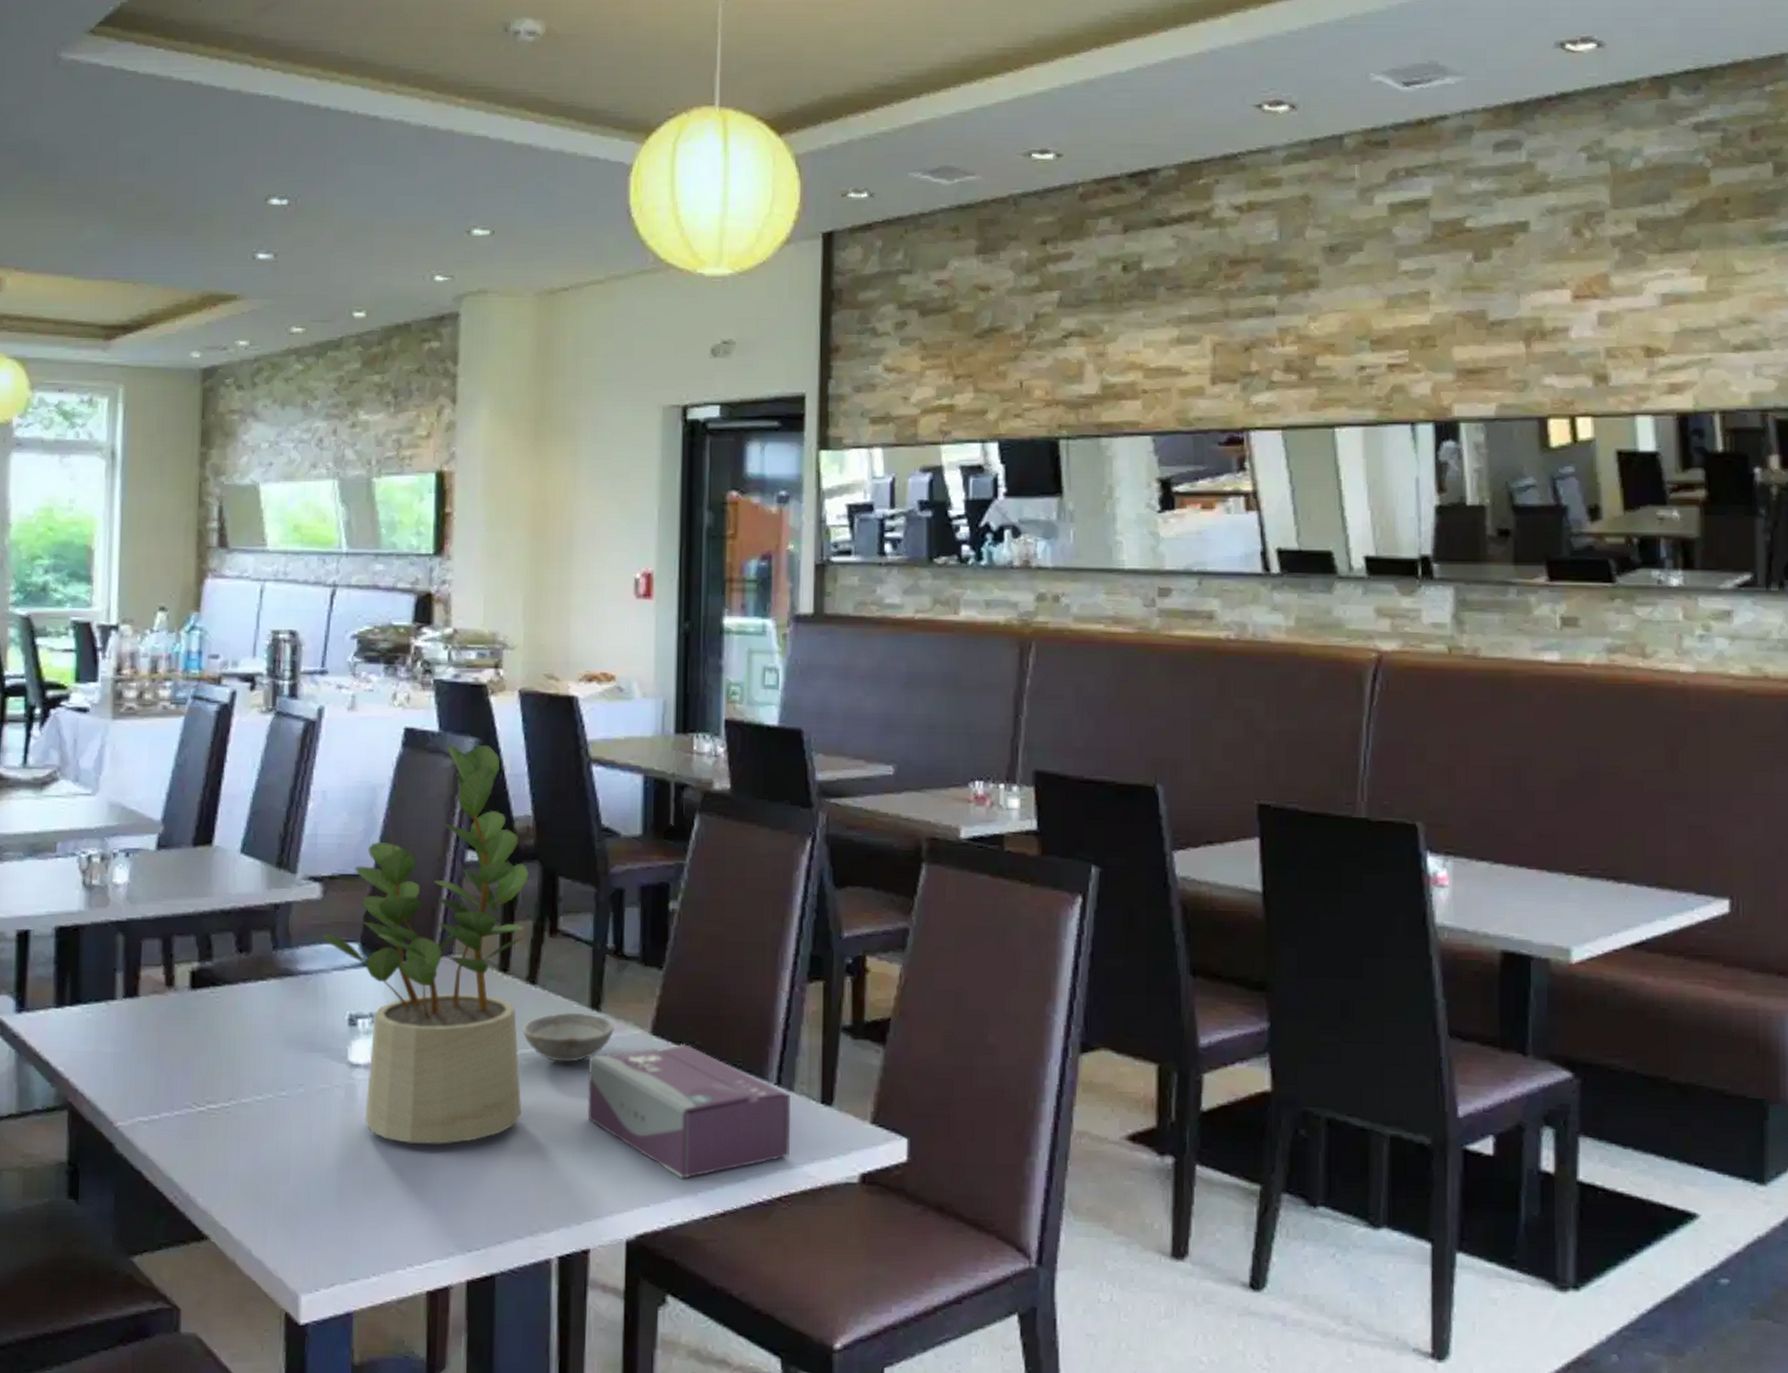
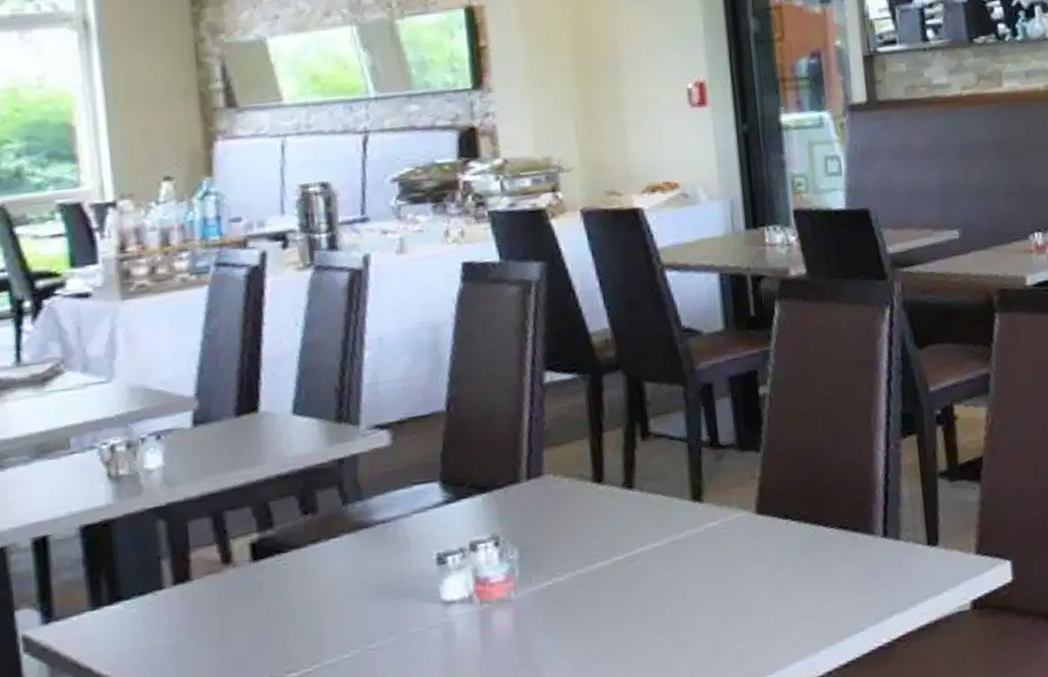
potted plant: present [322,744,529,1144] -> none [396,267,634,668]
bowl: present [523,1013,614,1063] -> none [625,506,719,558]
tissue box: present [587,1043,791,1180] -> none [695,516,904,642]

